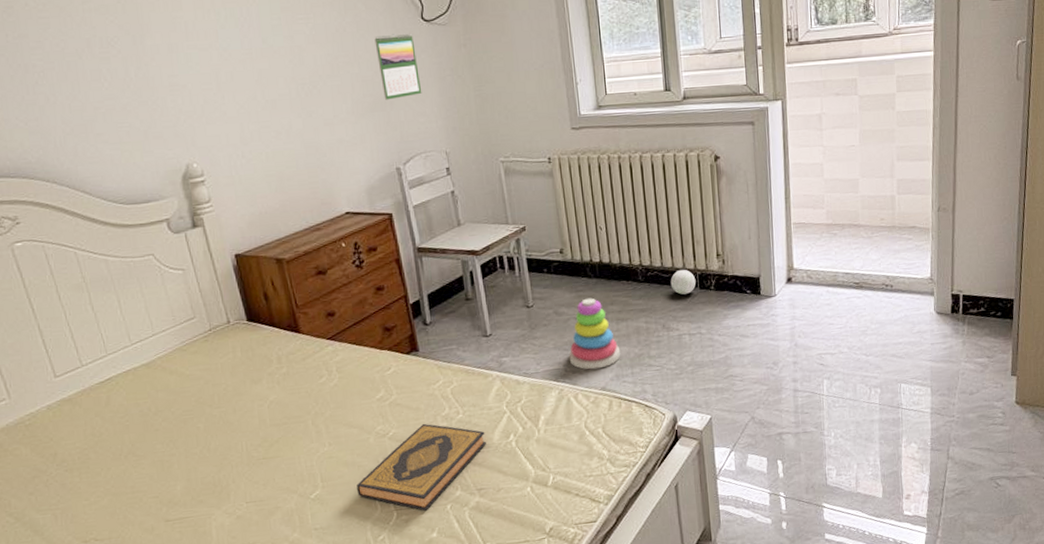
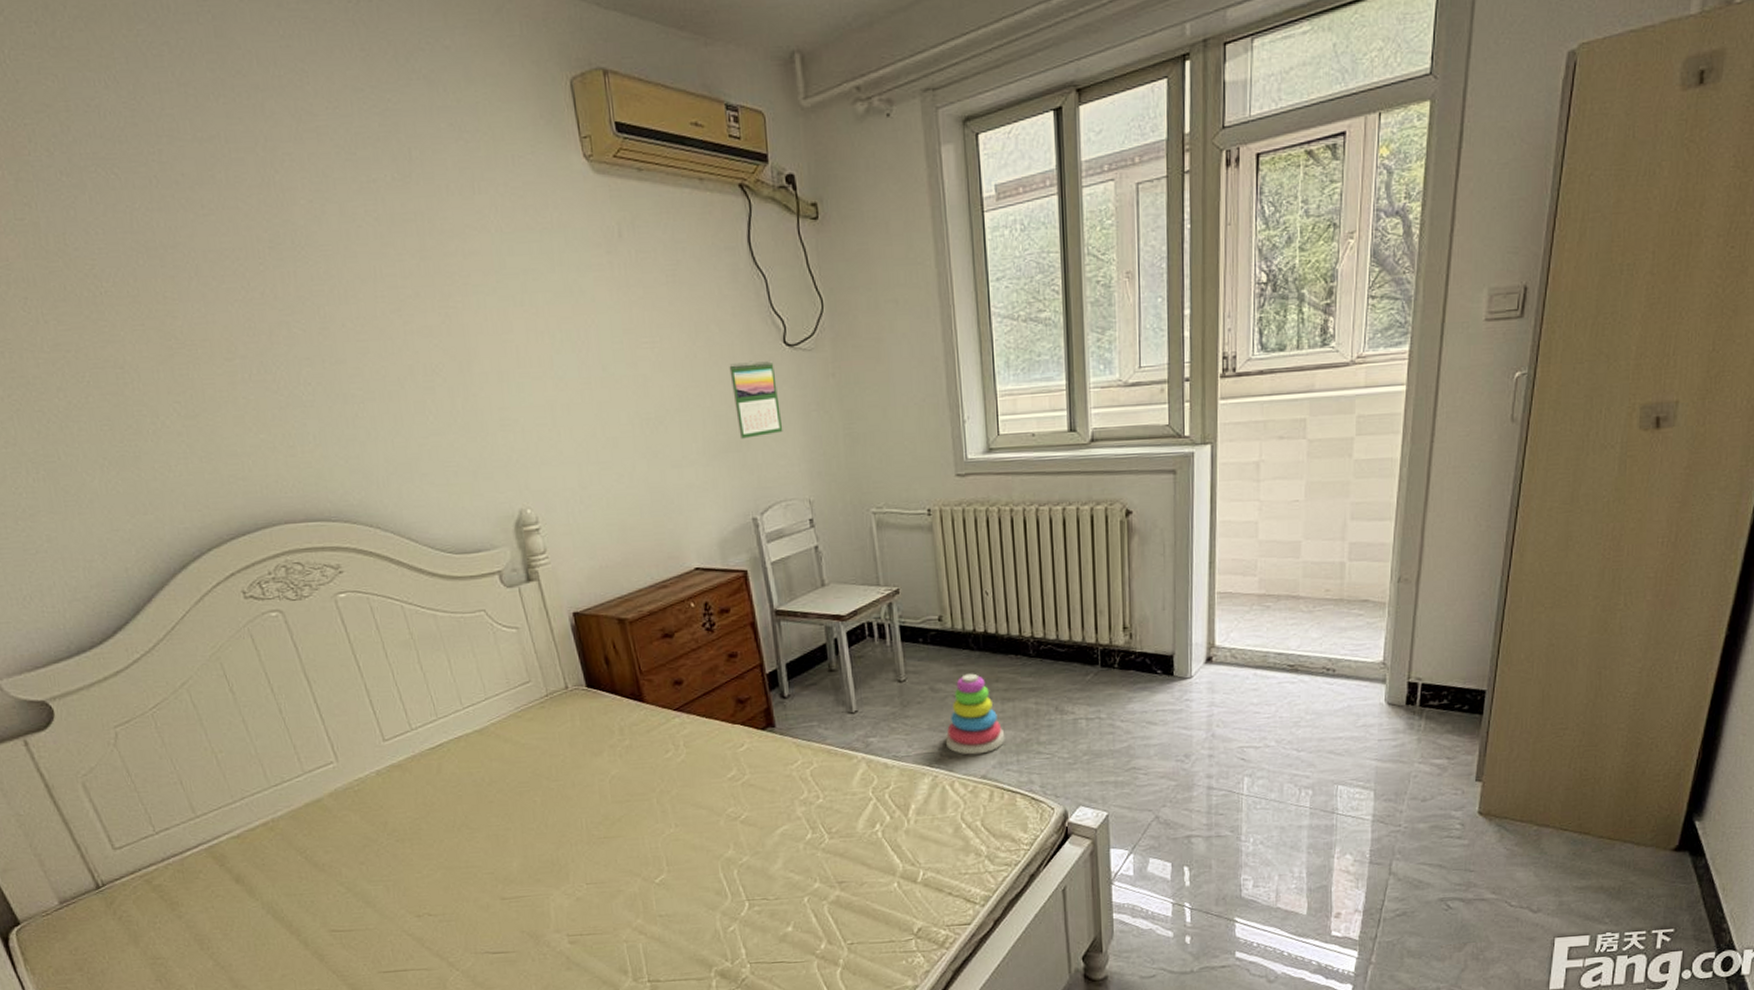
hardback book: present [357,423,486,511] -> none [705,807,849,903]
ball: present [670,269,696,295] -> none [1066,643,1097,673]

